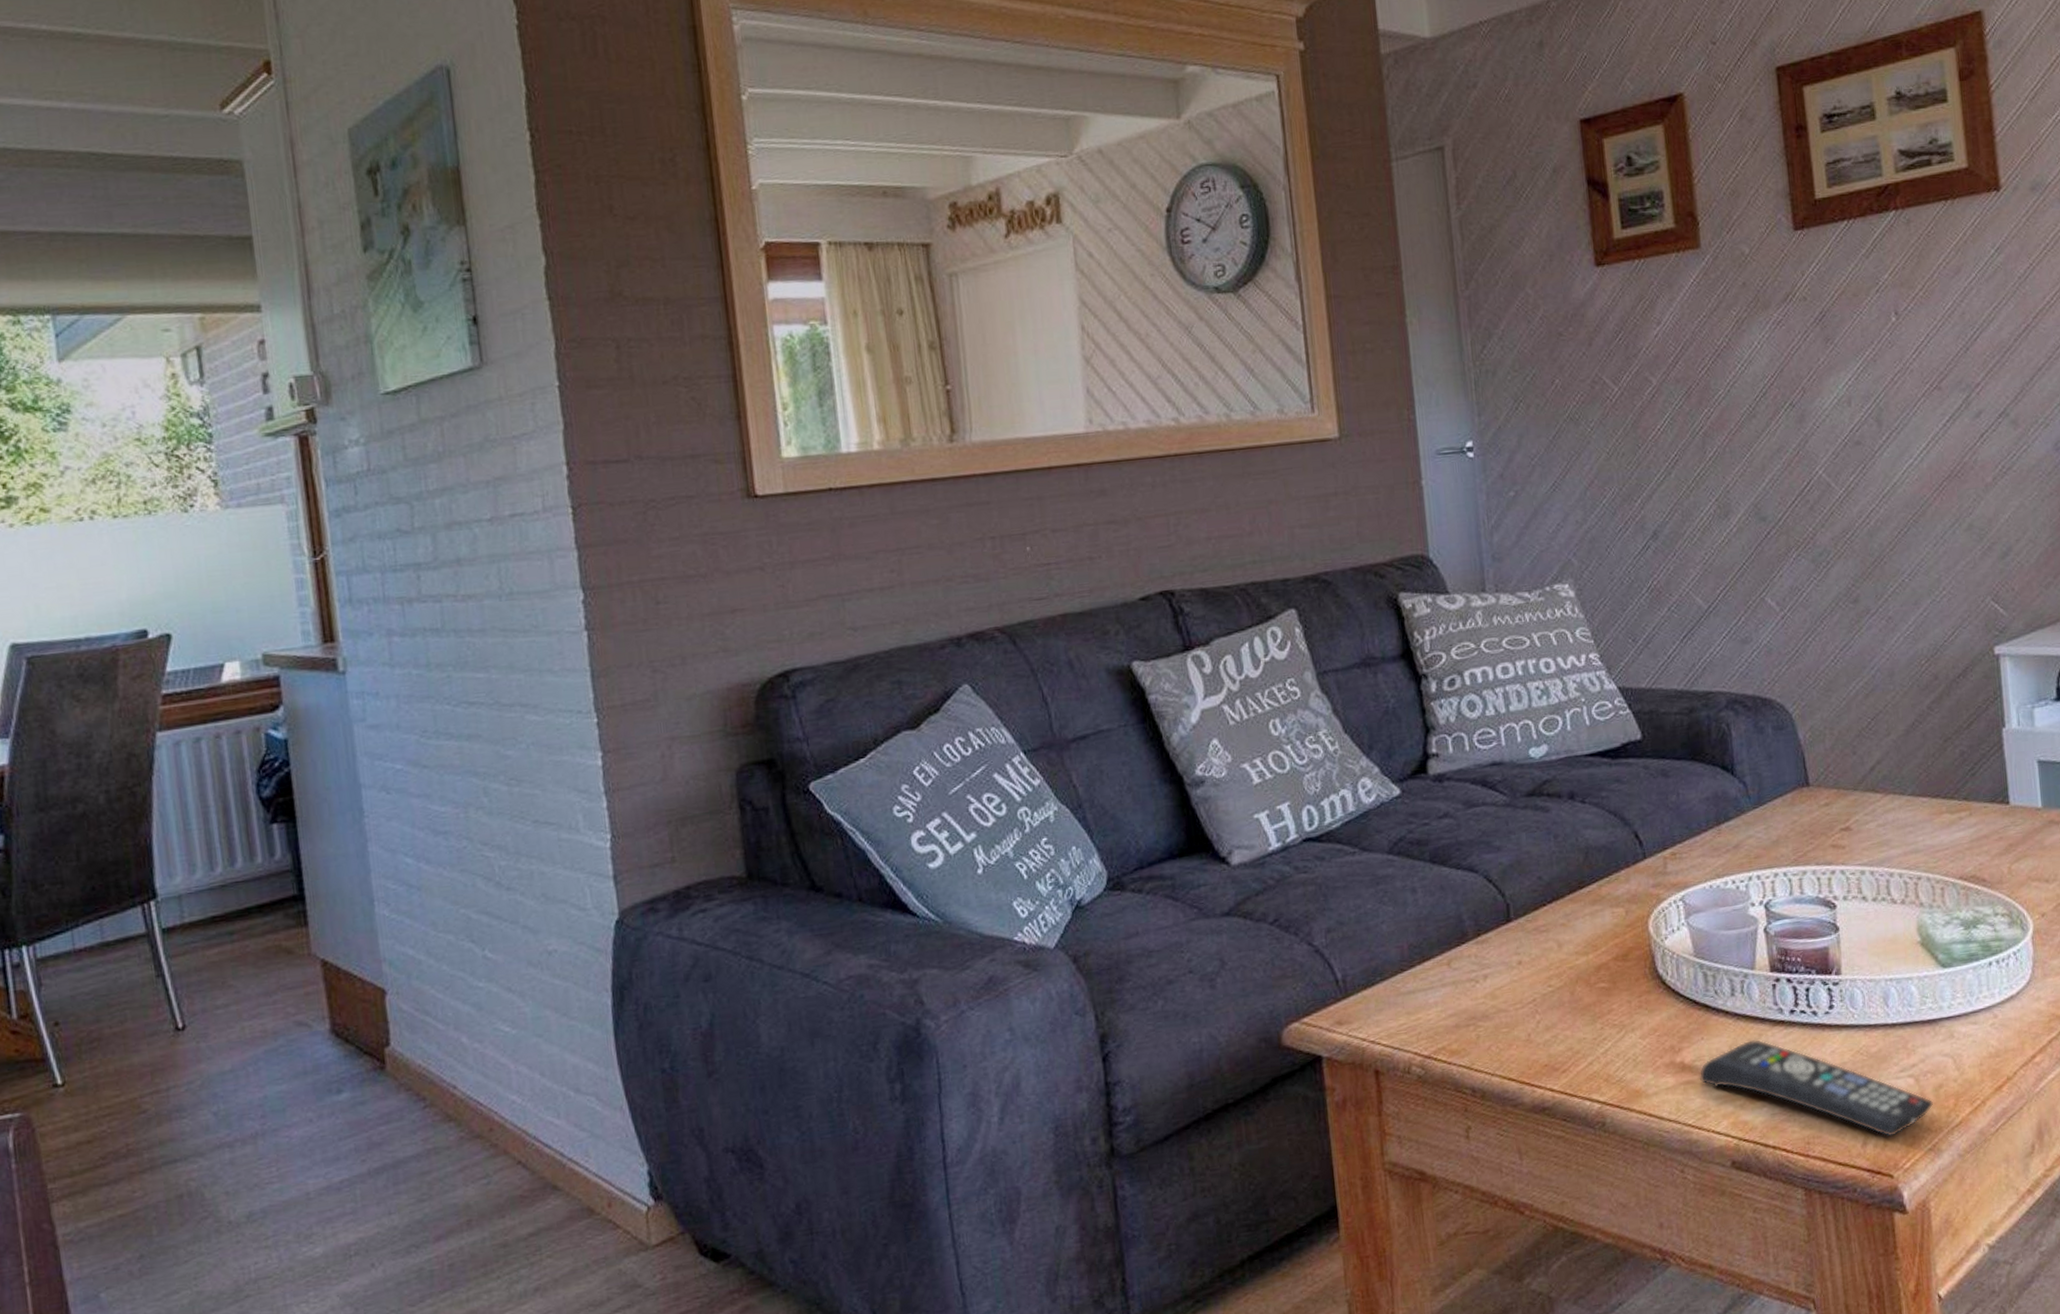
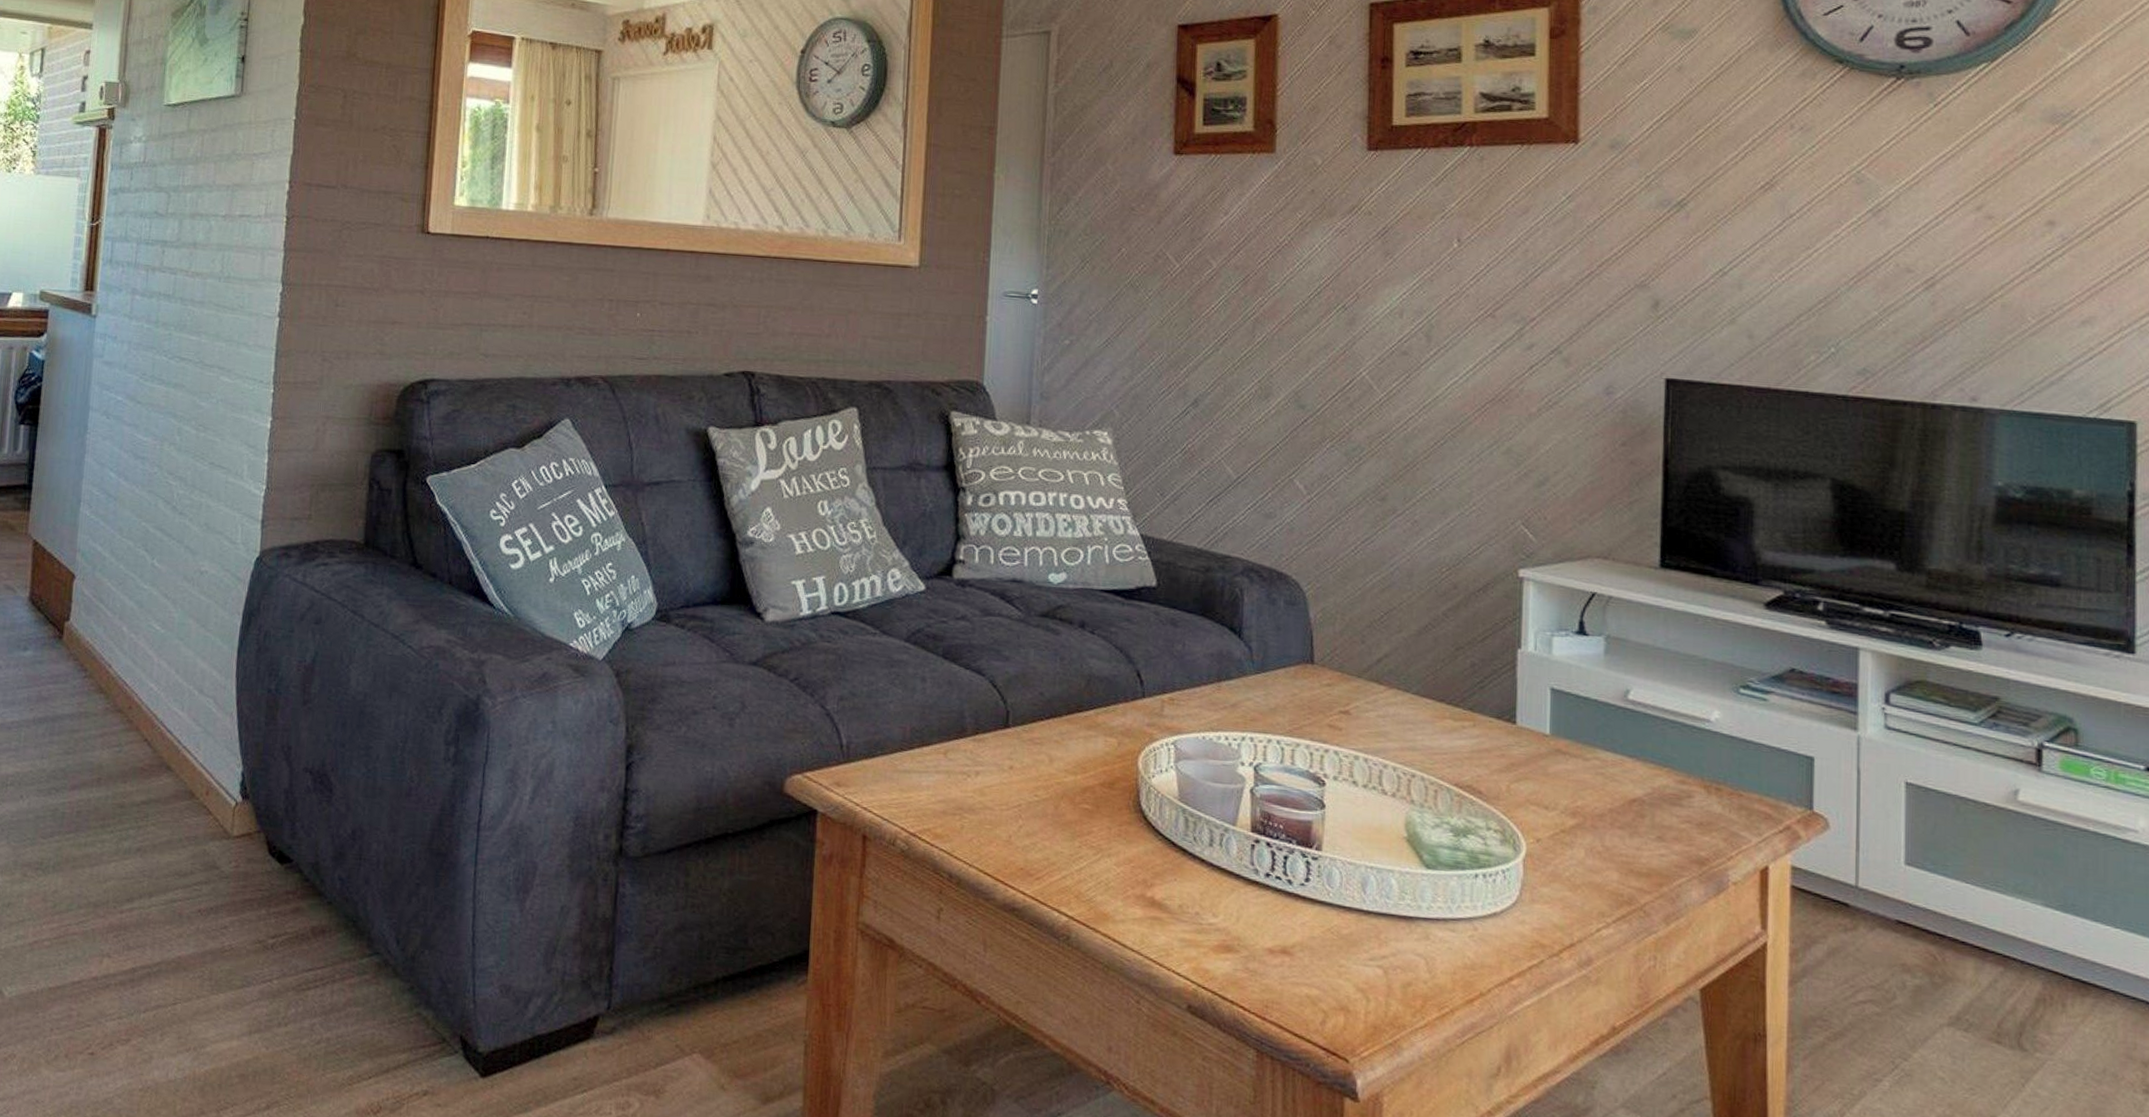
remote control: present [1699,1039,1934,1137] -> none [1167,892,1400,1022]

